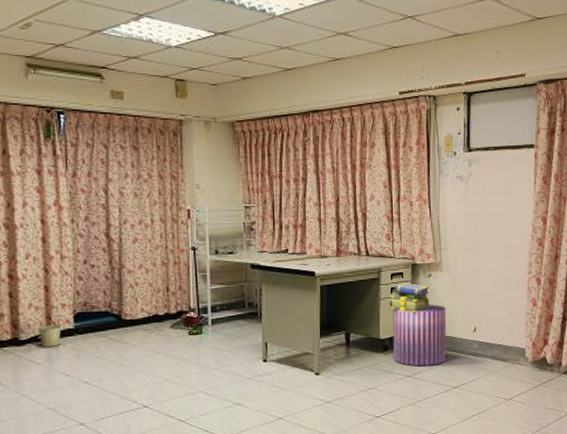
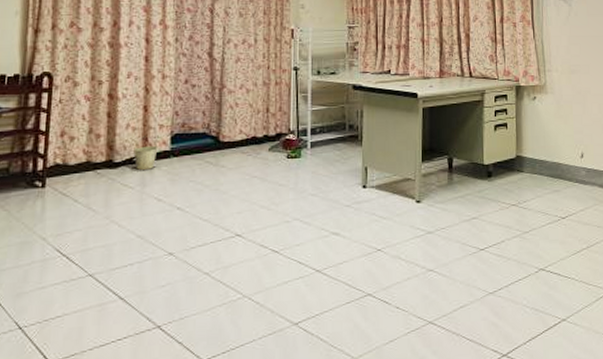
stack of books: present [390,283,430,313] -> none [494,106,535,138]
pouf: present [392,304,447,367] -> none [496,128,553,195]

